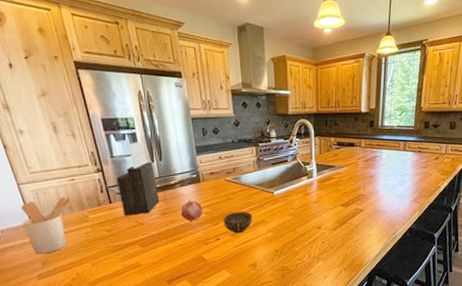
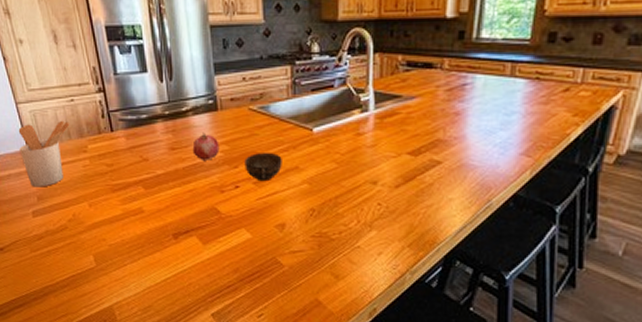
knife block: present [116,141,160,216] -> none [119,55,168,149]

